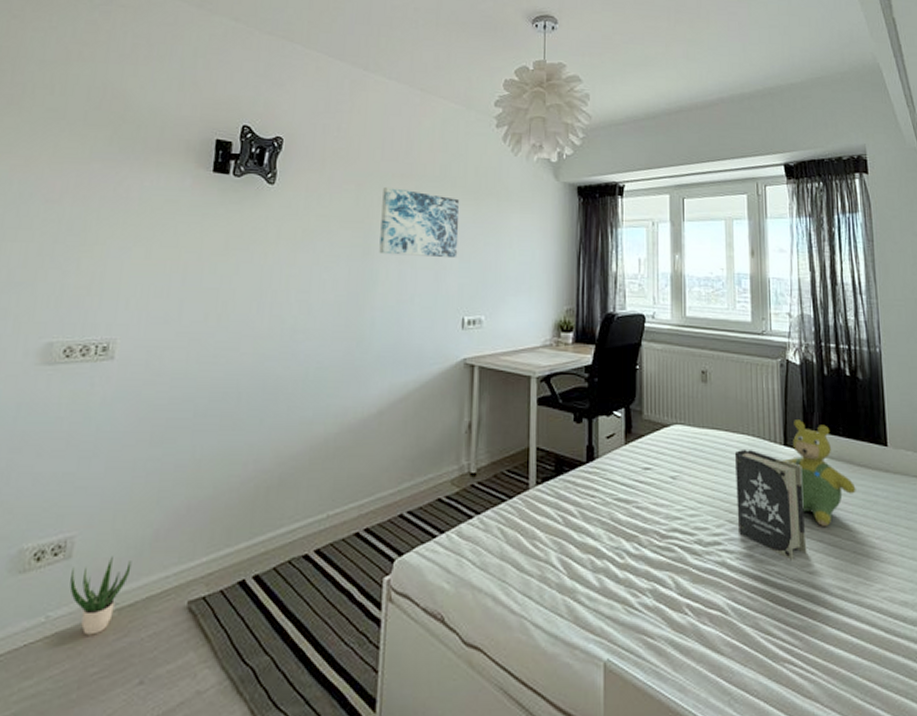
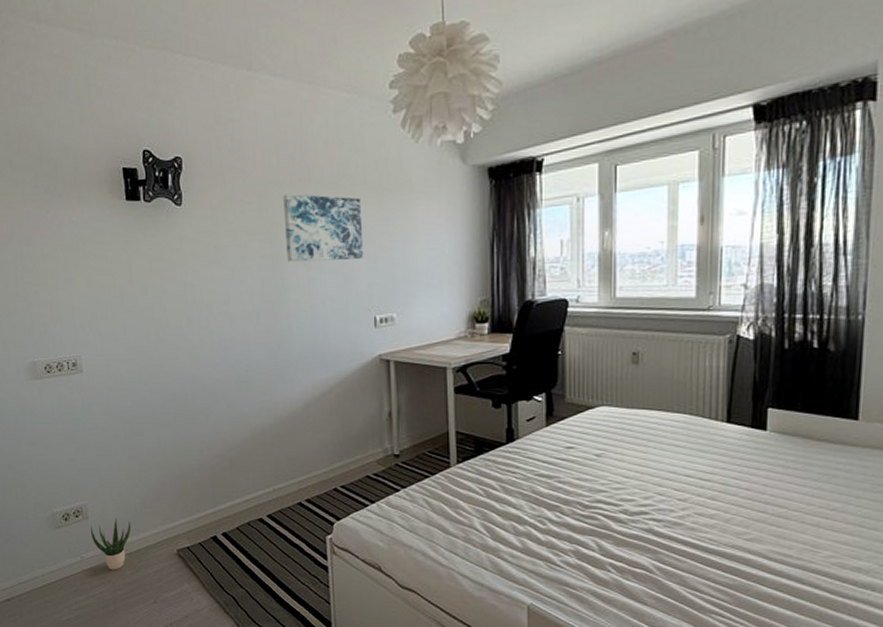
book: present [734,448,807,560] -> none [667,427,746,528]
teddy bear: present [782,420,856,527] -> none [724,396,812,500]

